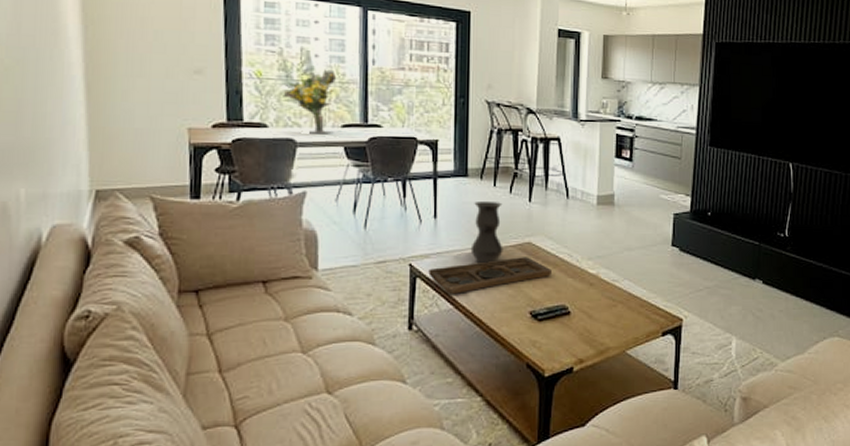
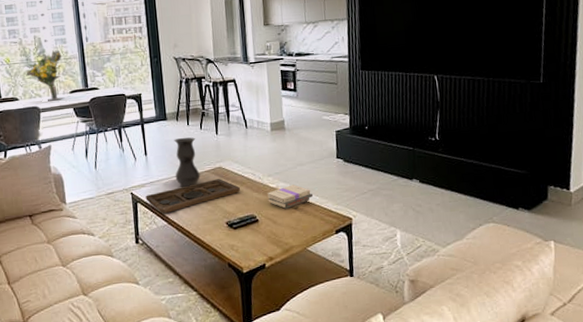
books: none [584,273,640,302] -> present [267,184,314,210]

